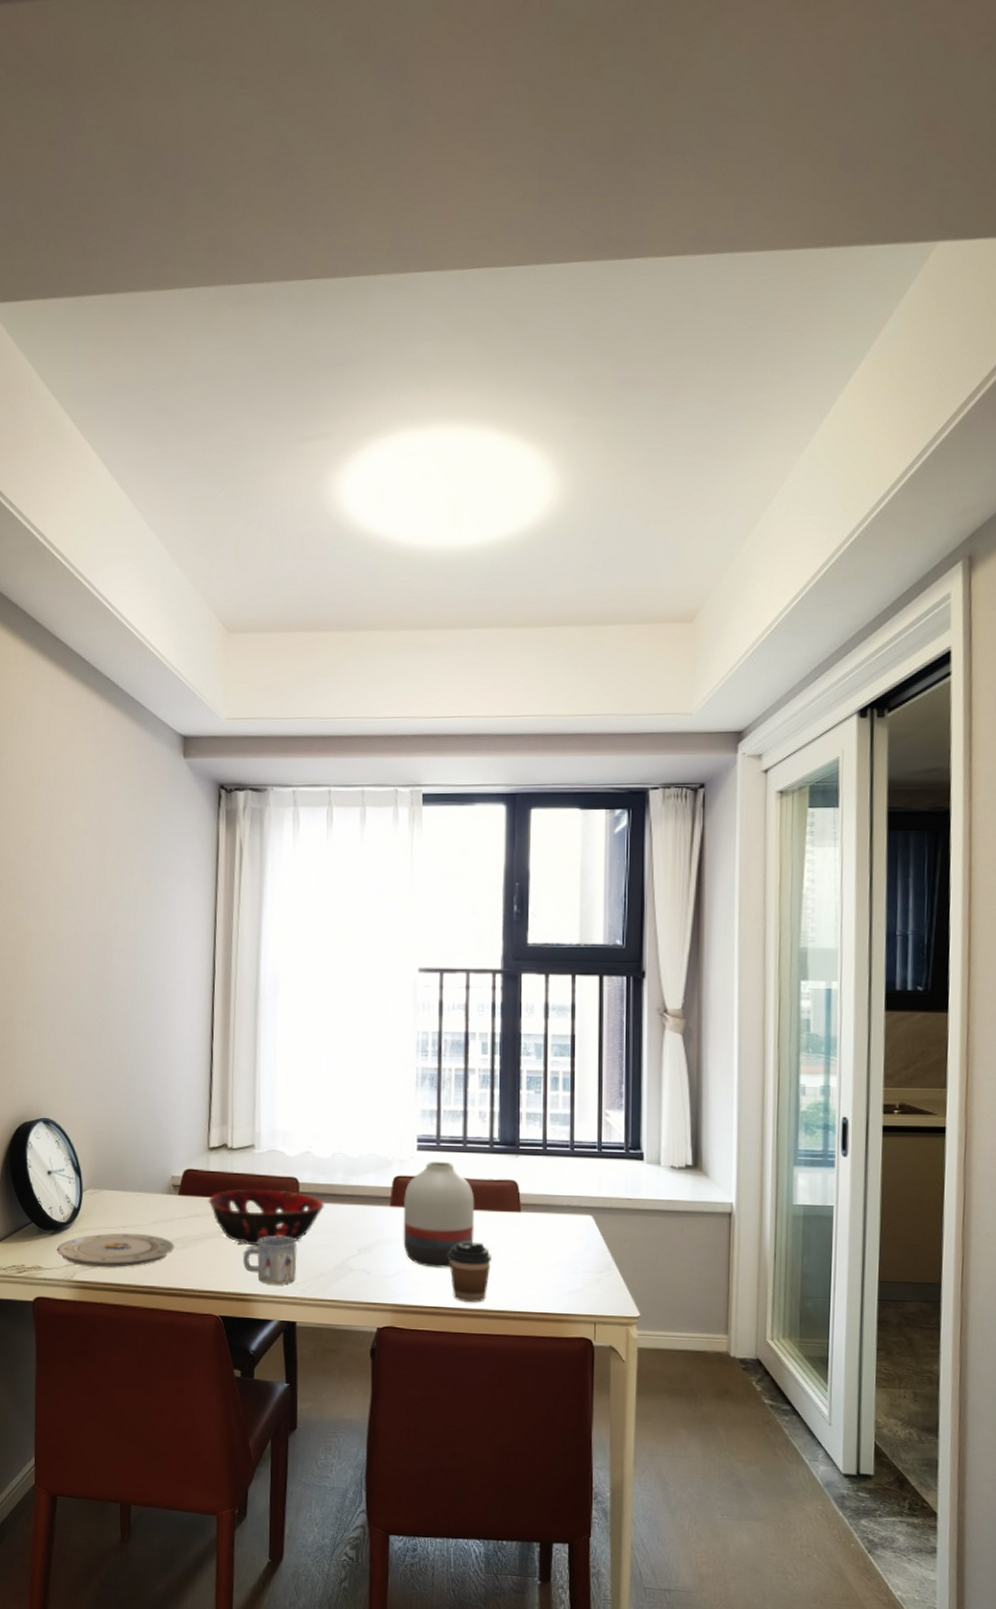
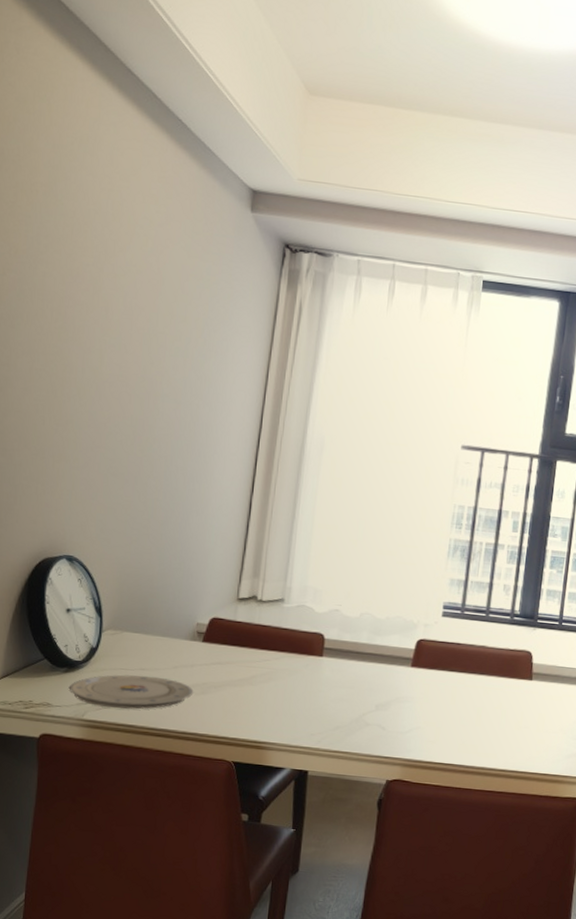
decorative bowl: present [208,1189,325,1246] -> none [232,640,348,696]
mug: present [243,1237,297,1285] -> none [261,688,317,735]
vase: present [403,1161,475,1268] -> none [419,627,491,728]
coffee cup: present [449,1241,491,1302] -> none [461,704,501,761]

